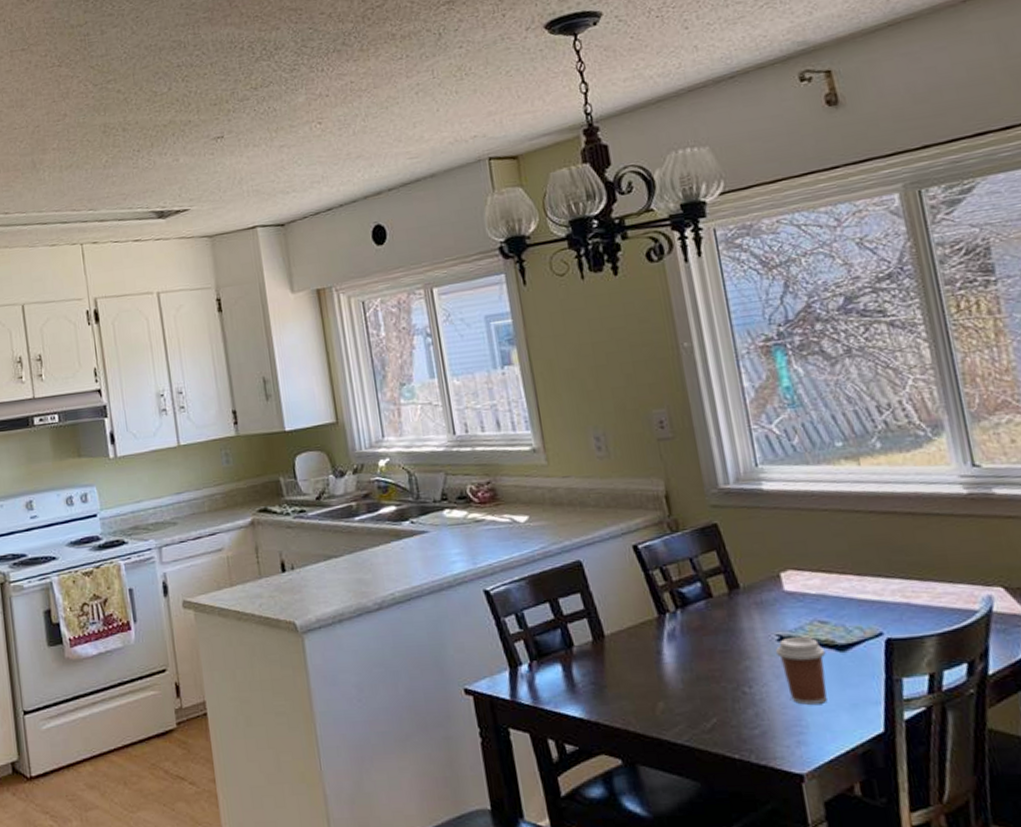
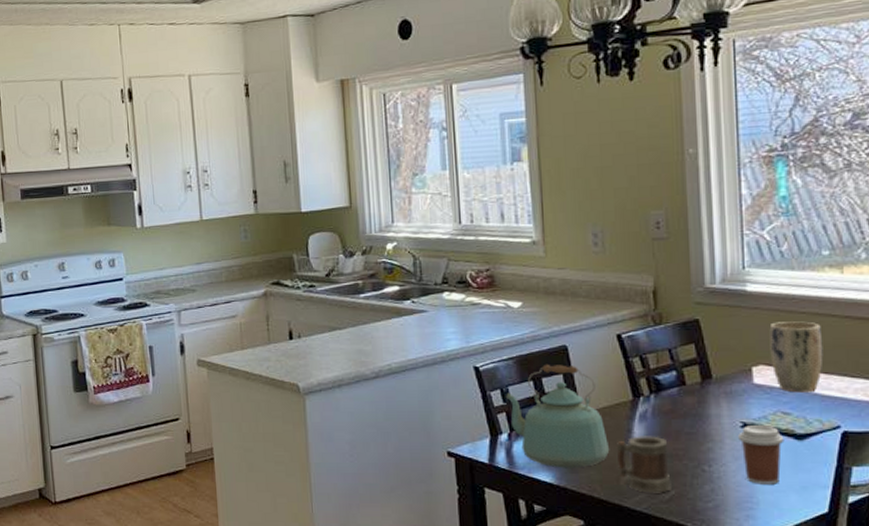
kettle: none [521,582,641,700] -> present [505,364,610,468]
mug: none [646,656,713,723] -> present [616,436,671,493]
plant pot: none [792,519,855,599] -> present [769,321,823,393]

